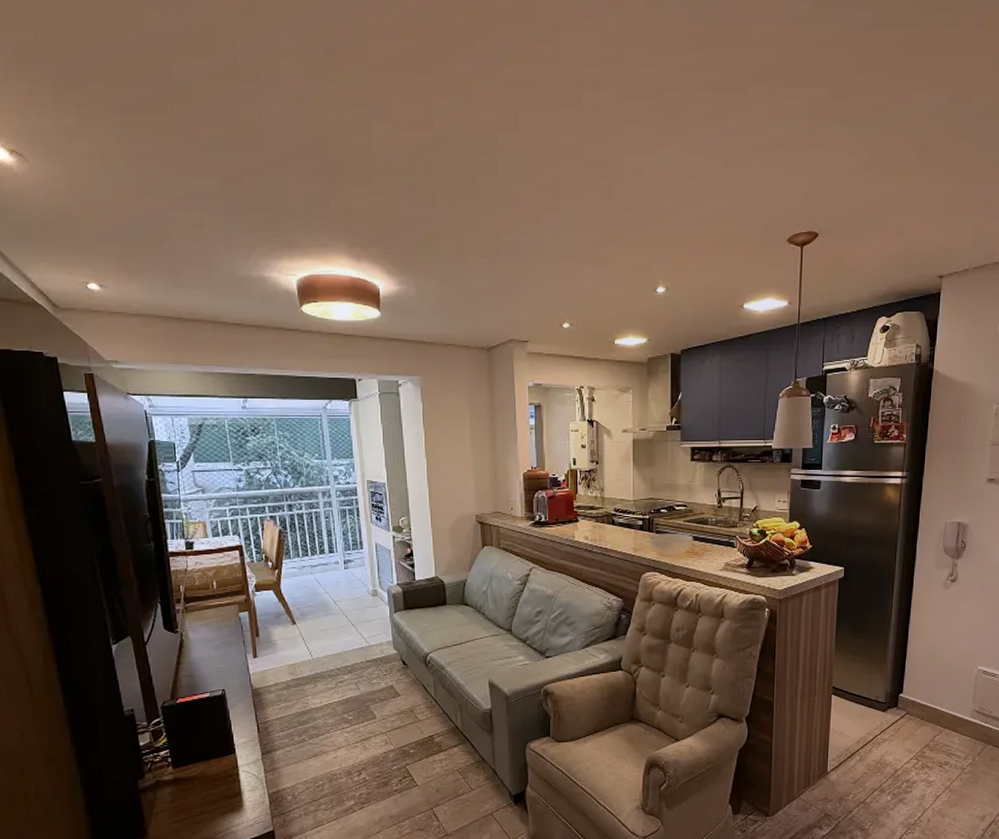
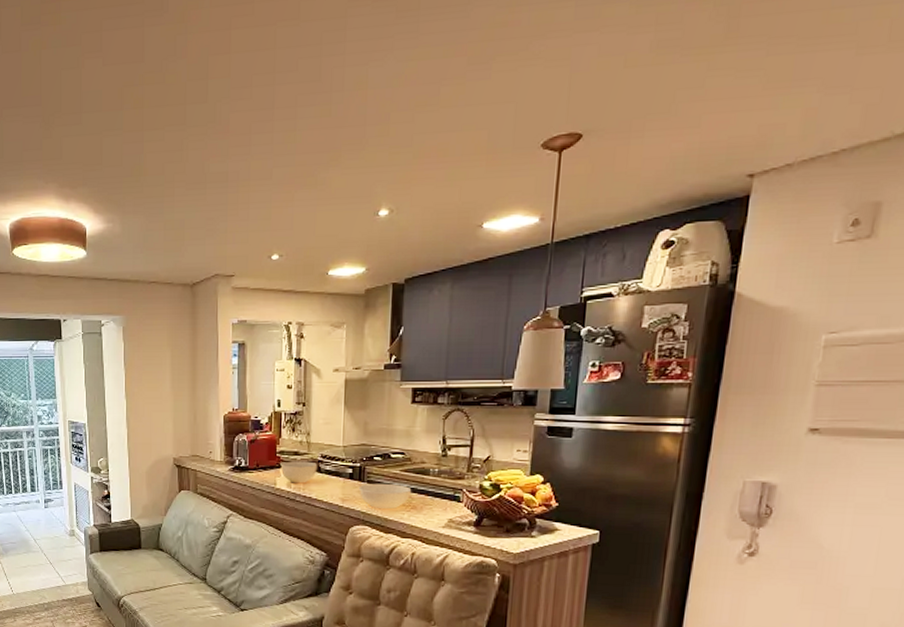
bowl: none [579,515,612,536] -> present [281,461,318,484]

